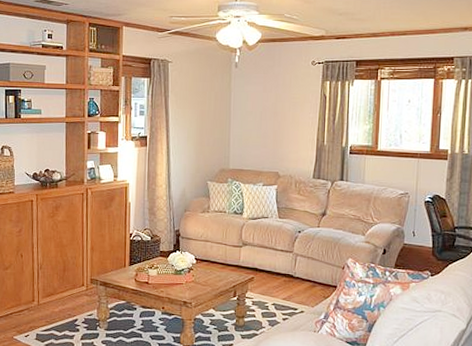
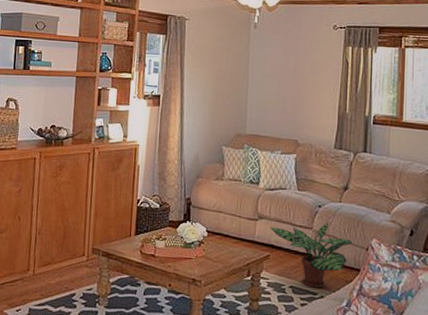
potted plant: none [253,245,330,304] -> present [269,222,353,288]

